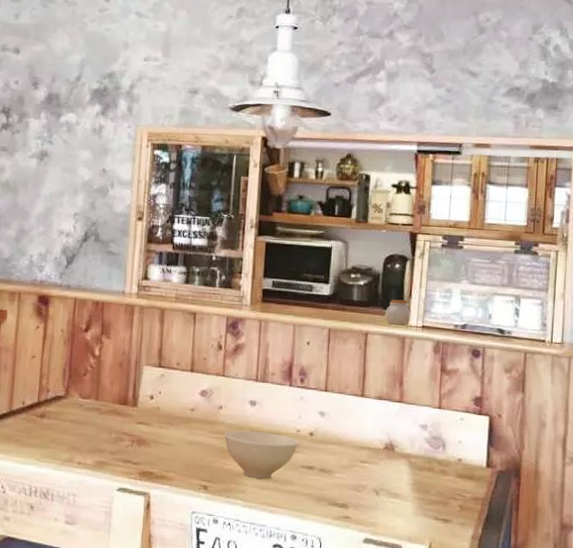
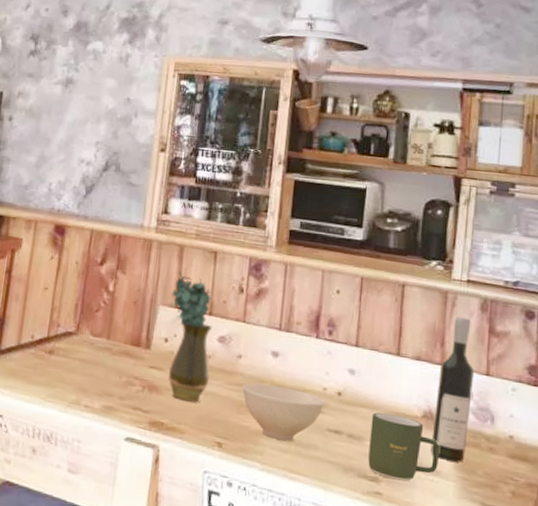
vase: none [154,333,194,452] -> present [167,271,212,403]
mug: none [337,447,399,505] -> present [368,412,439,481]
jar: present [385,299,411,328] -> none [425,248,455,281]
bottle: none [391,359,428,485] -> present [430,317,474,462]

